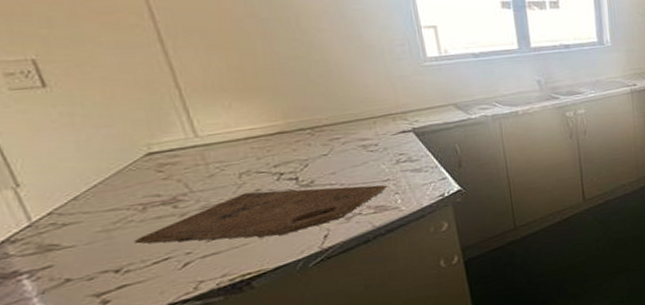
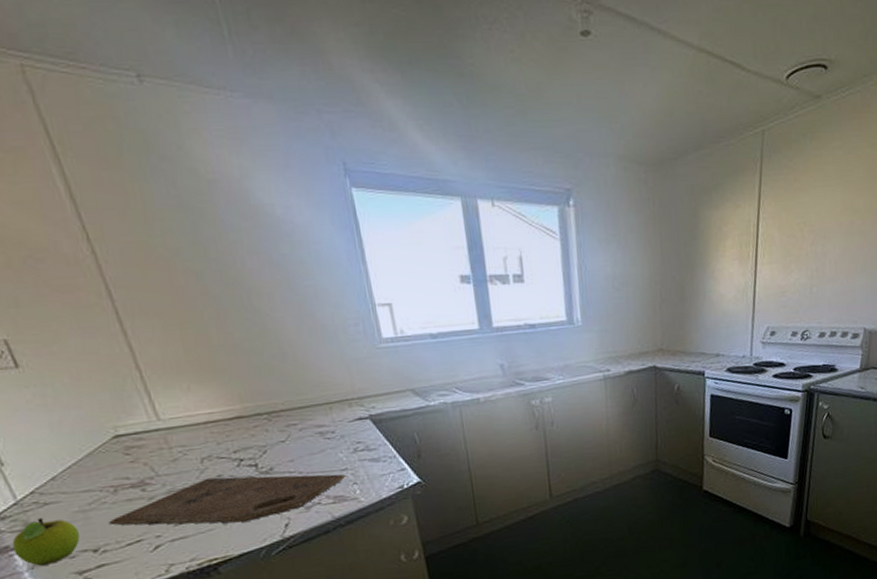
fruit: none [21,239,101,290] -> present [12,517,80,566]

